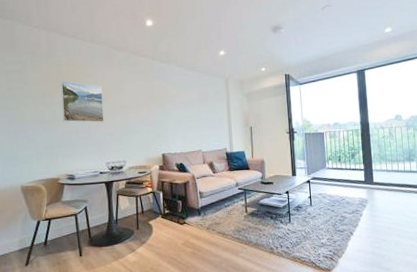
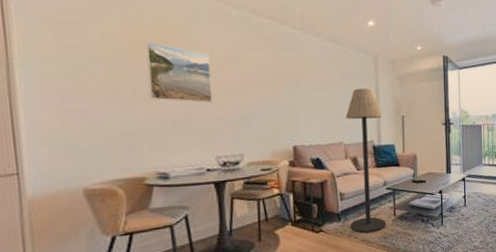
floor lamp: none [203,105,239,227] -> present [345,88,387,233]

